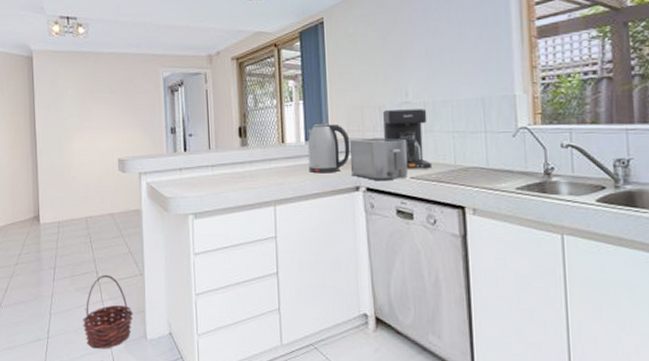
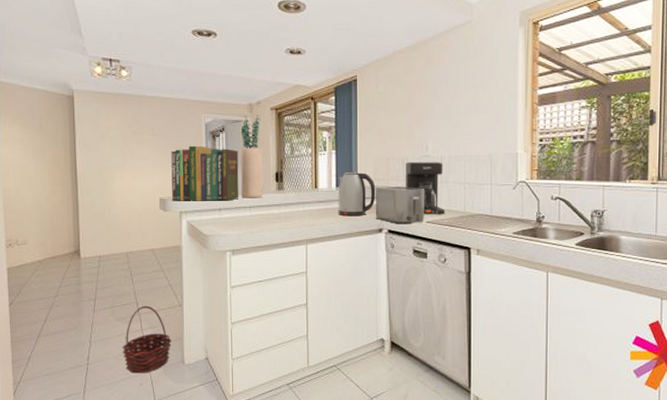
books: none [129,101,201,162] -> present [171,145,239,201]
vase: none [200,66,226,157] -> present [239,115,263,198]

